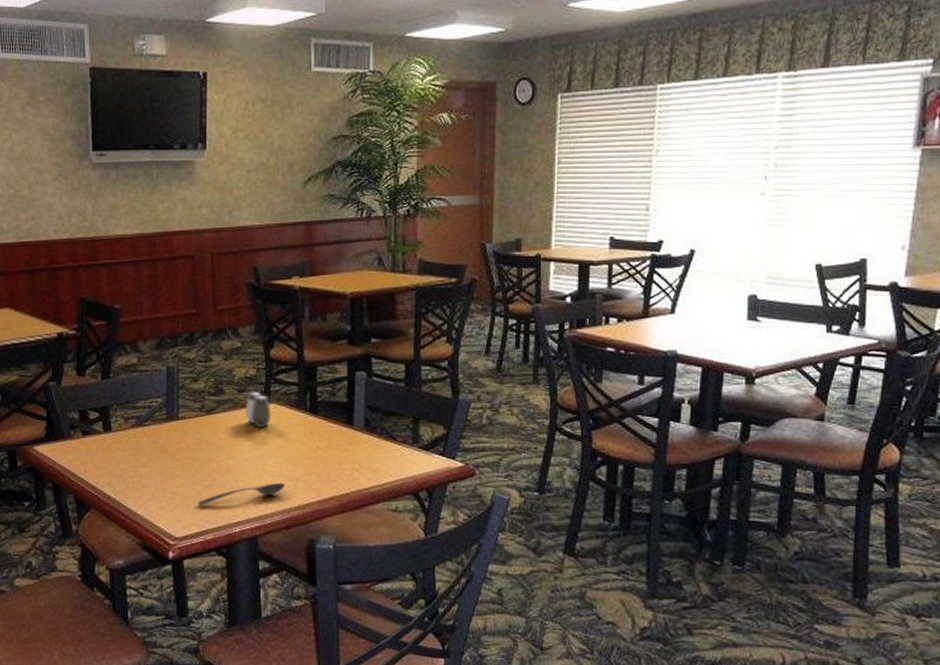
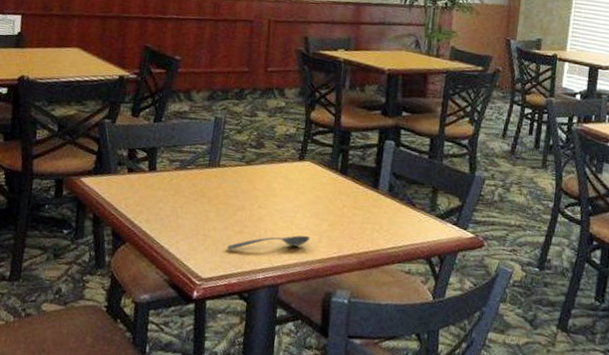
salt and pepper shaker: present [246,392,271,427] -> none [281,148,305,183]

